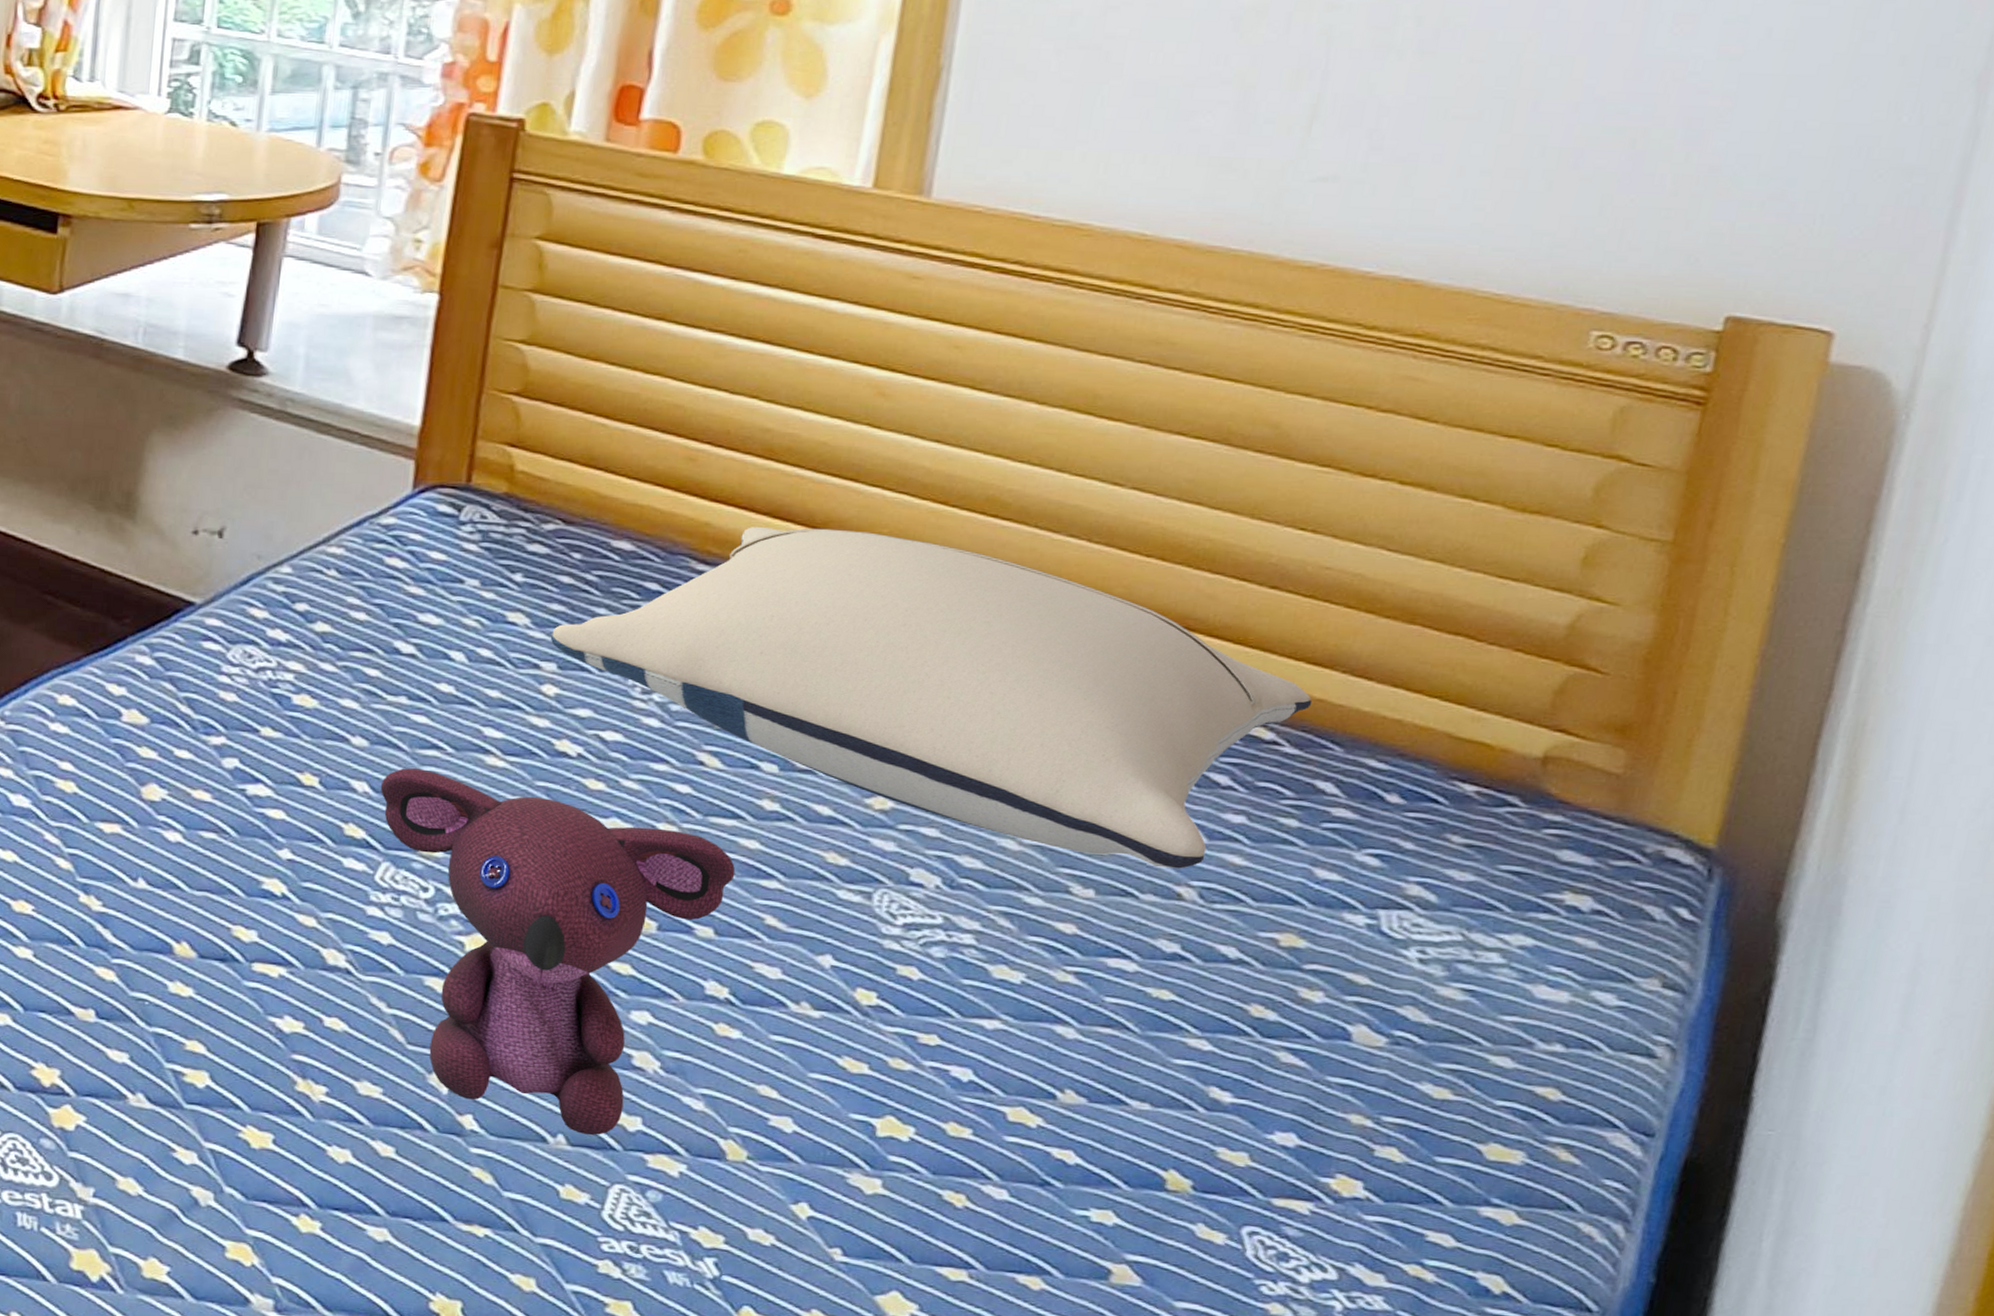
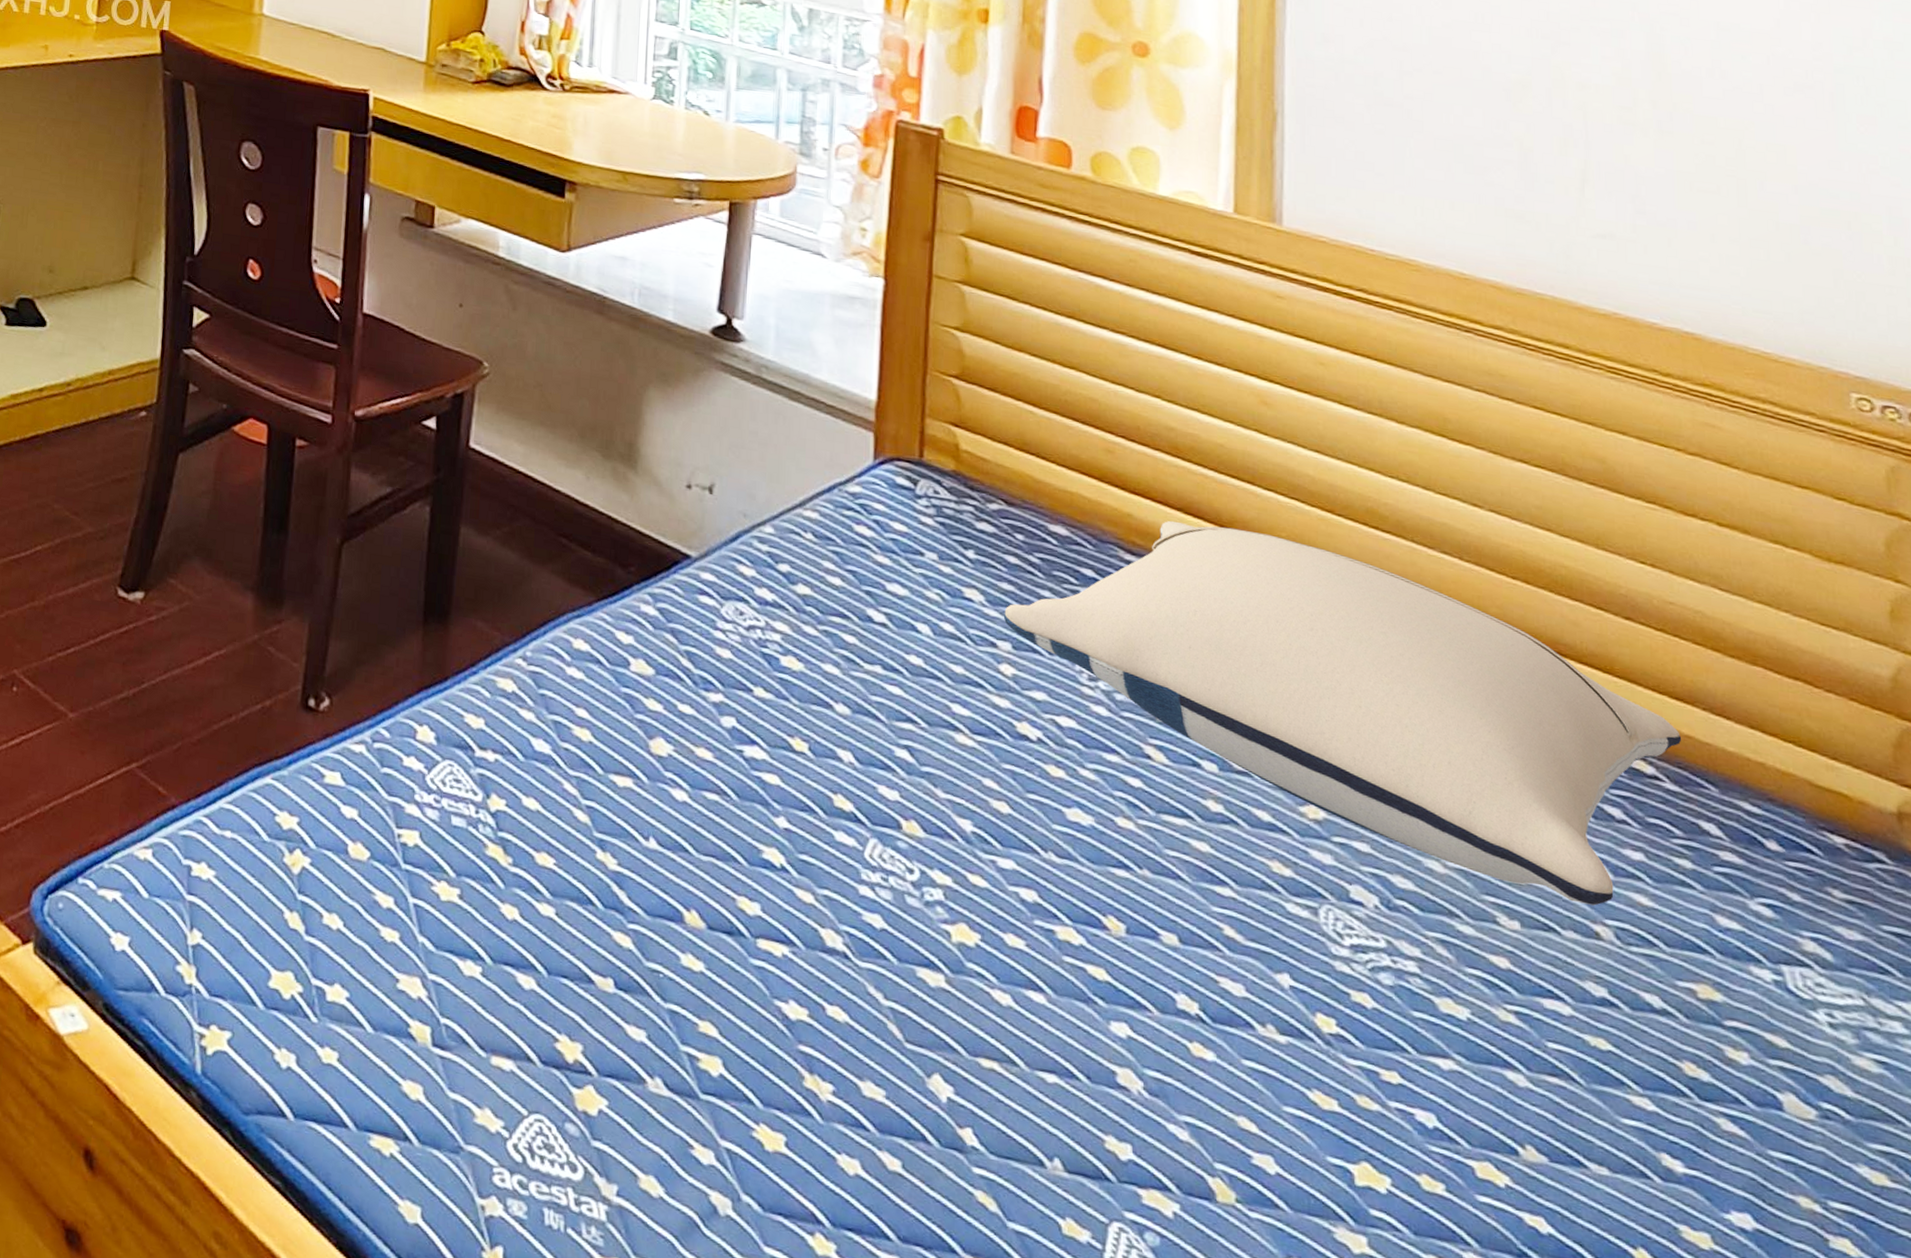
teddy bear: present [380,767,736,1135] -> none [863,740,1191,1162]

